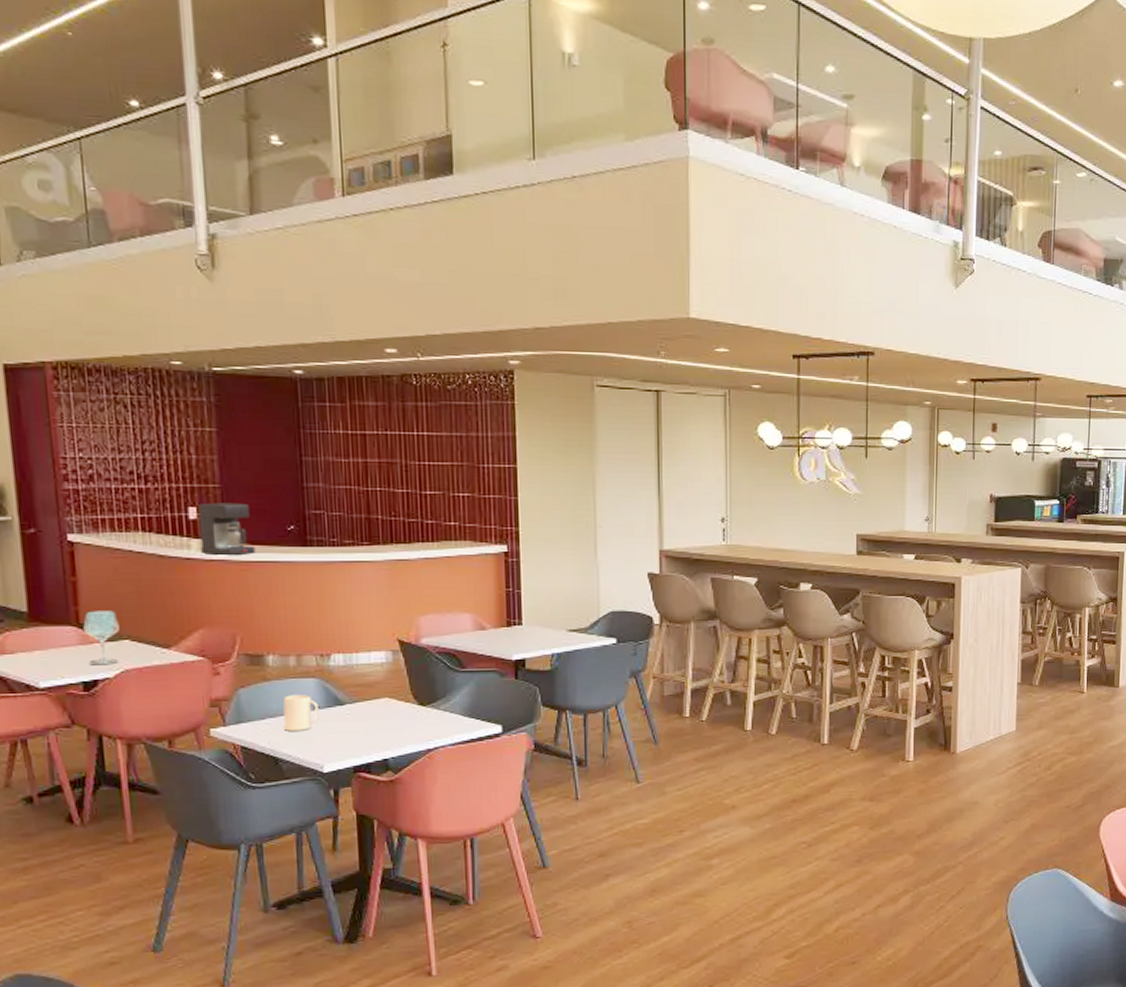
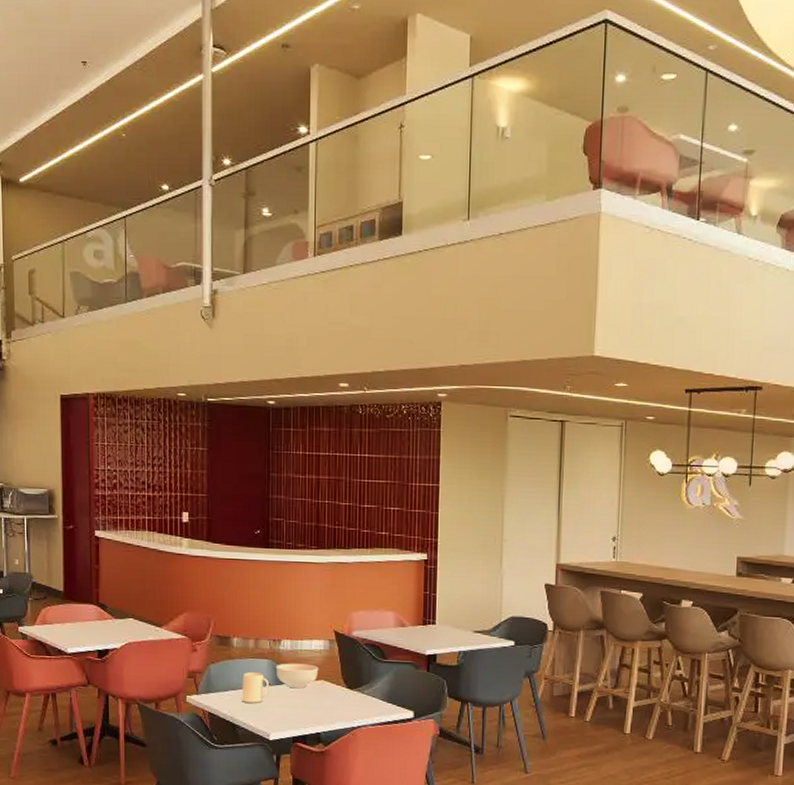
wine glass: present [83,610,121,666] -> none [101,593,128,638]
coffee maker: present [198,502,256,556] -> none [190,509,230,554]
bowl: none [325,680,381,710] -> present [275,663,319,689]

